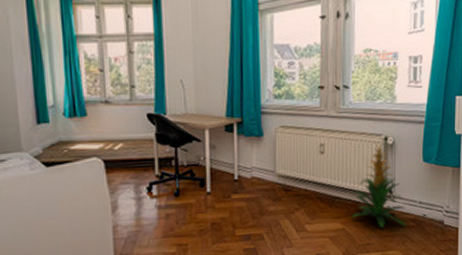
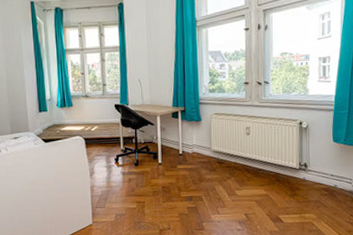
indoor plant: present [351,142,406,228] -> none [273,126,319,195]

